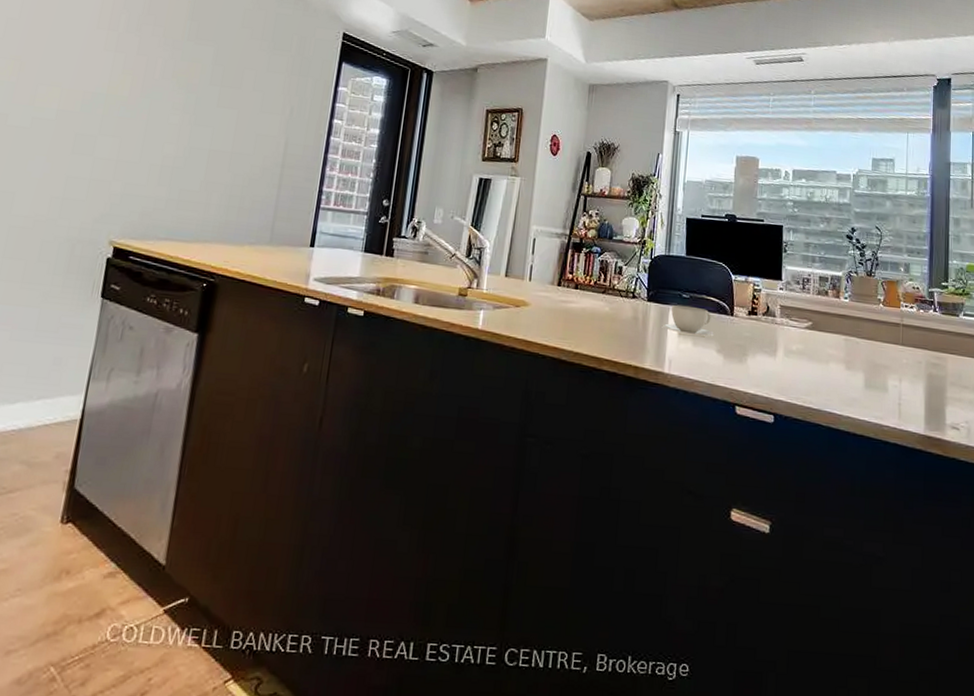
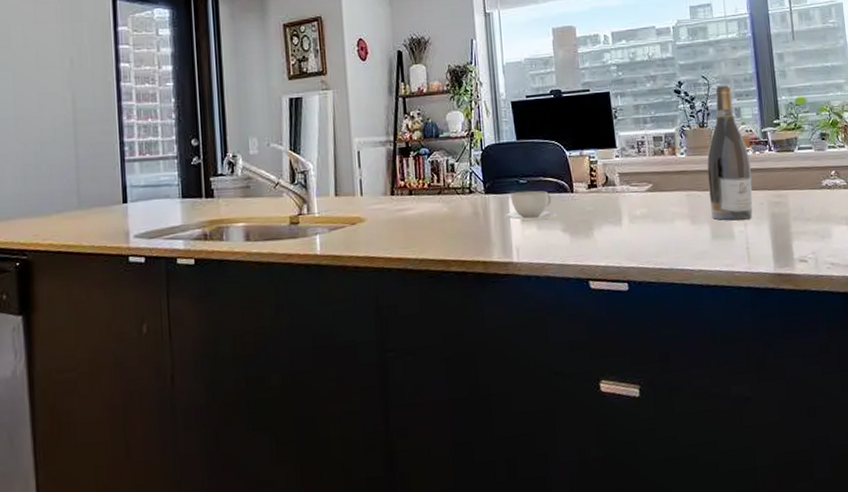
wine bottle: none [867,238,913,376] -> present [707,85,753,221]

